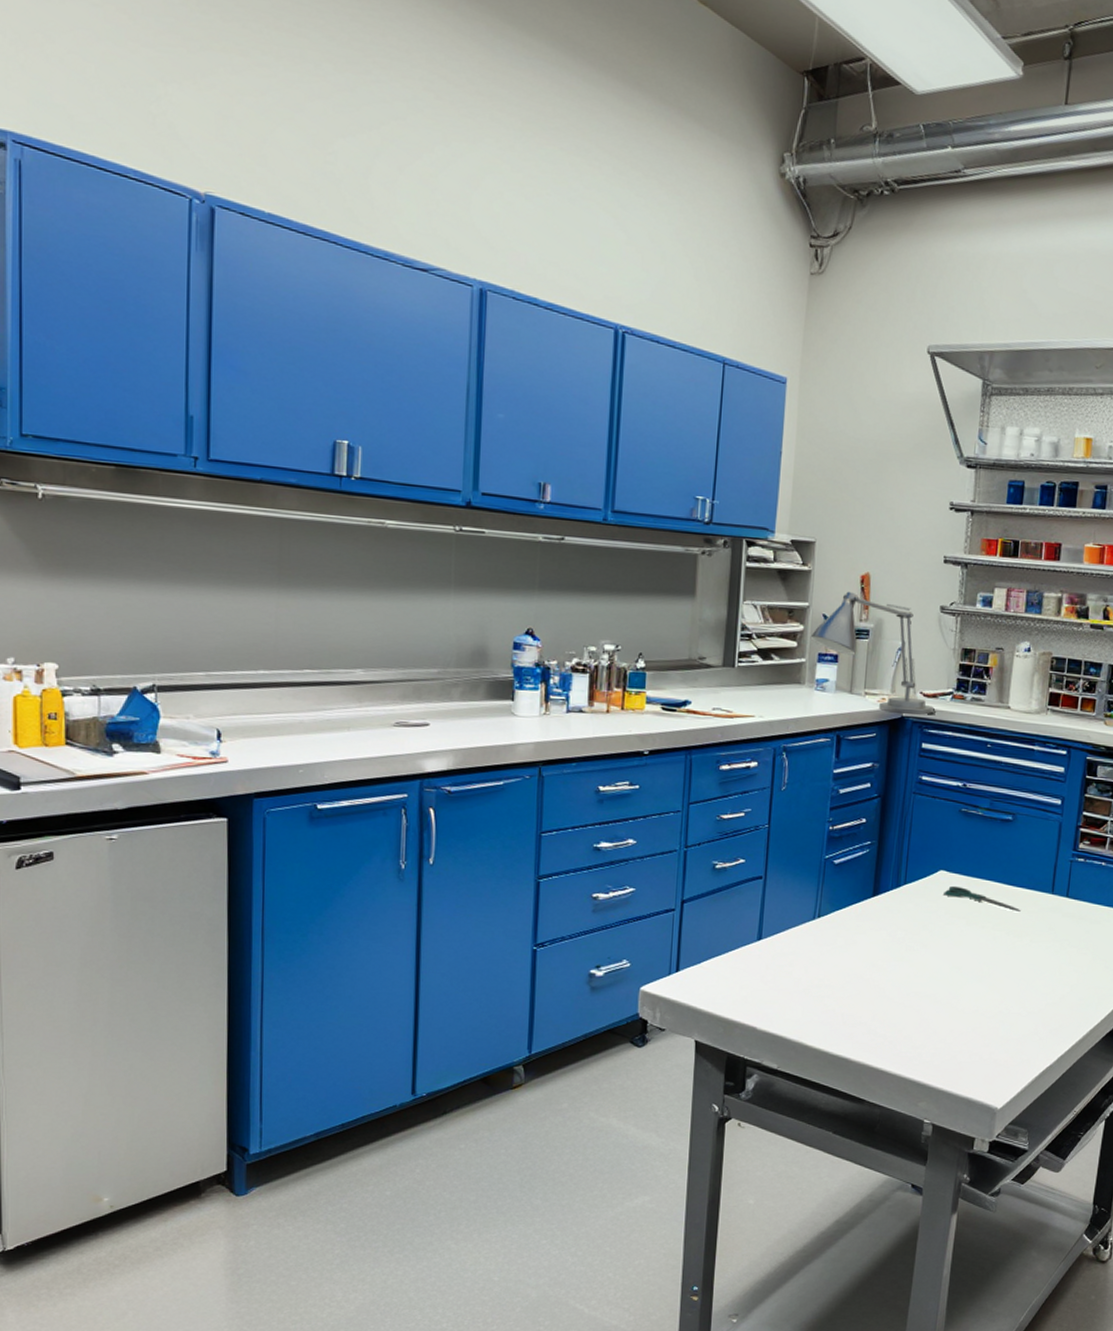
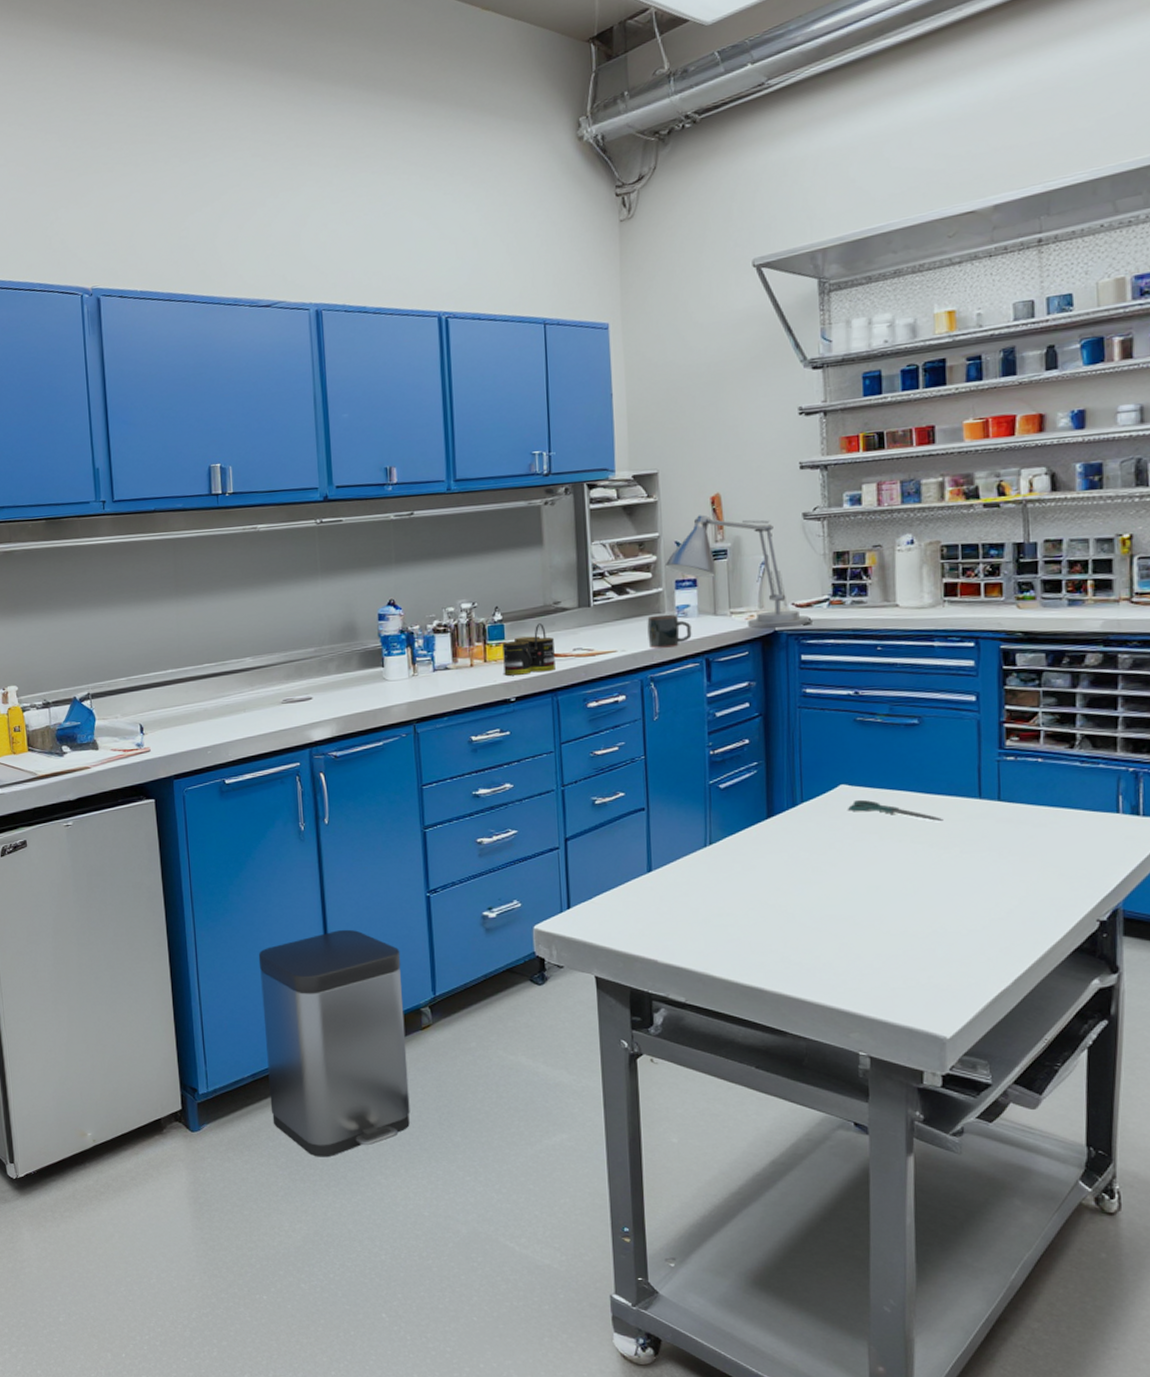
pedal bin: none [334,979,498,1222] -> present [258,929,410,1157]
paint can: none [640,677,695,730] -> present [502,623,557,677]
mug: none [785,685,828,721] -> present [647,614,692,649]

